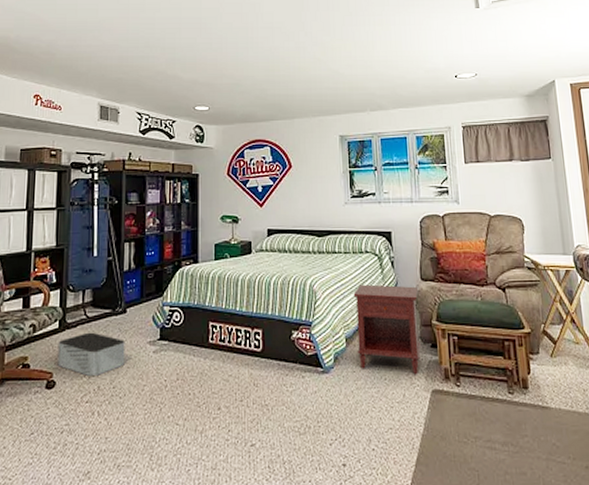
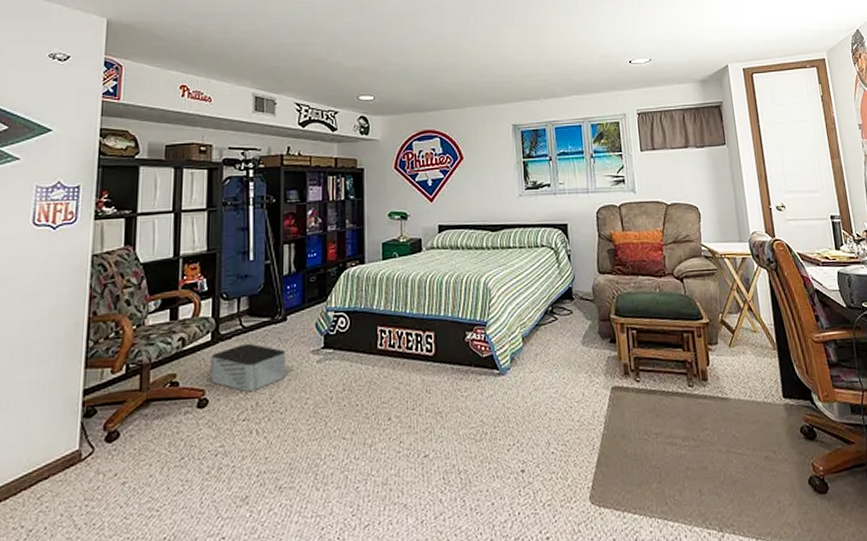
nightstand: present [353,284,421,374] -> none [529,279,600,371]

